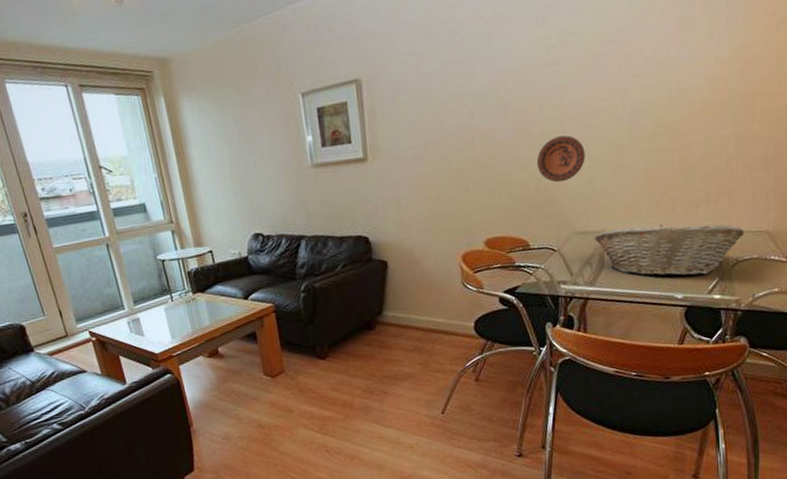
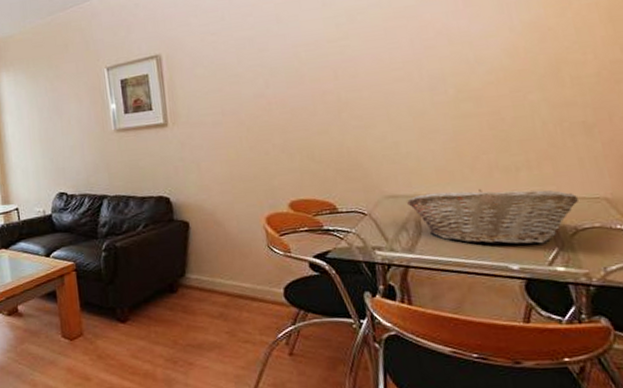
decorative plate: present [537,135,585,183] -> none [336,102,387,147]

